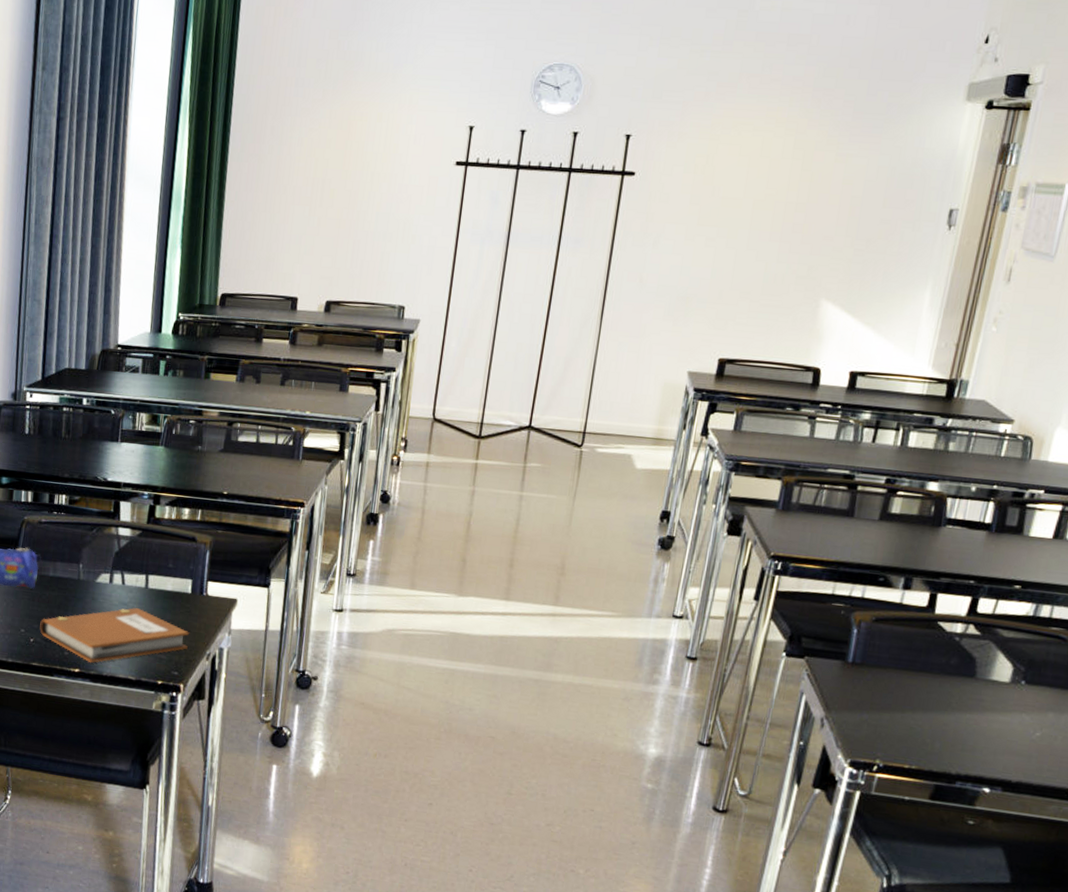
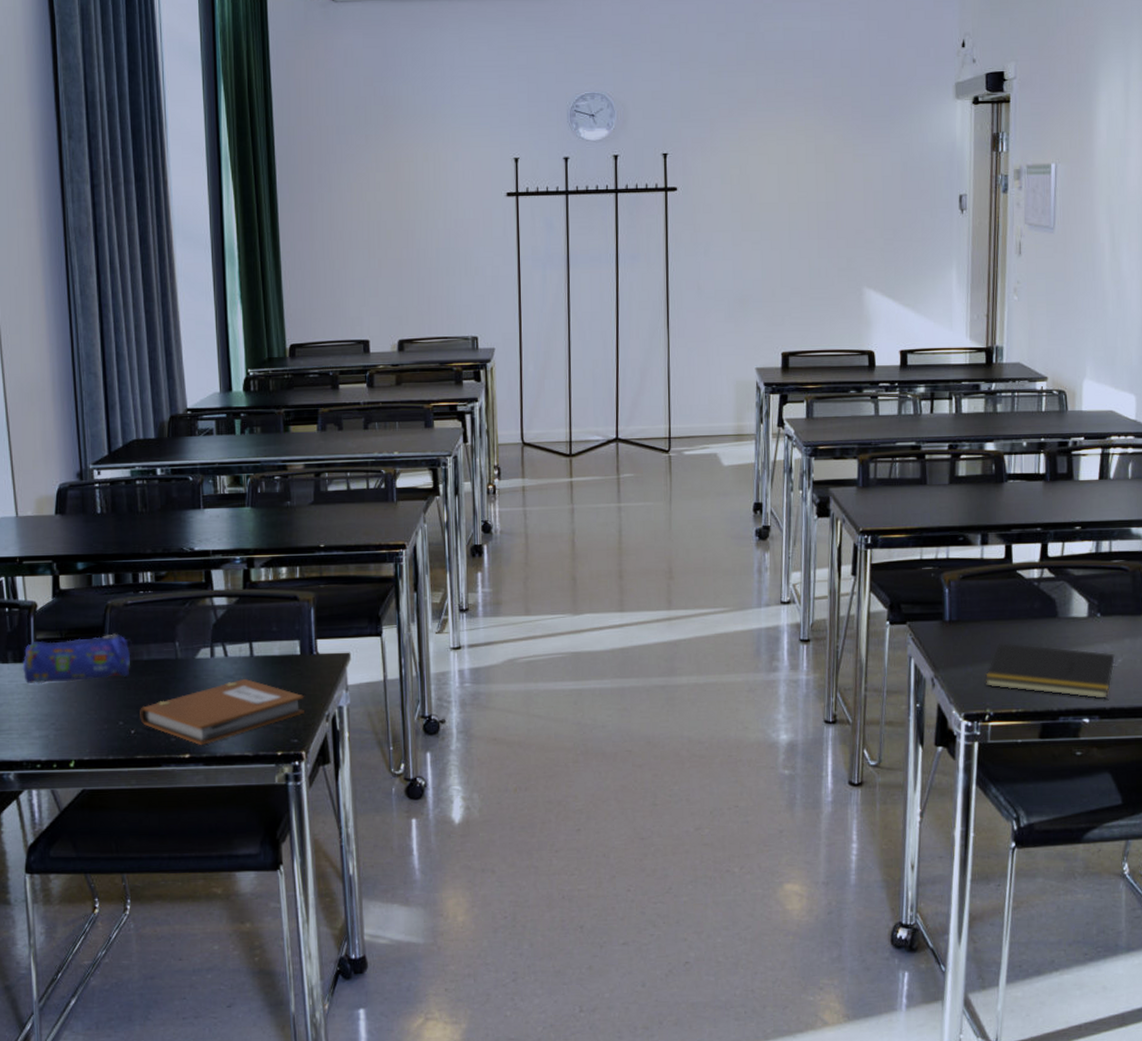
notepad: none [879,694,1033,771] -> present [984,643,1115,698]

